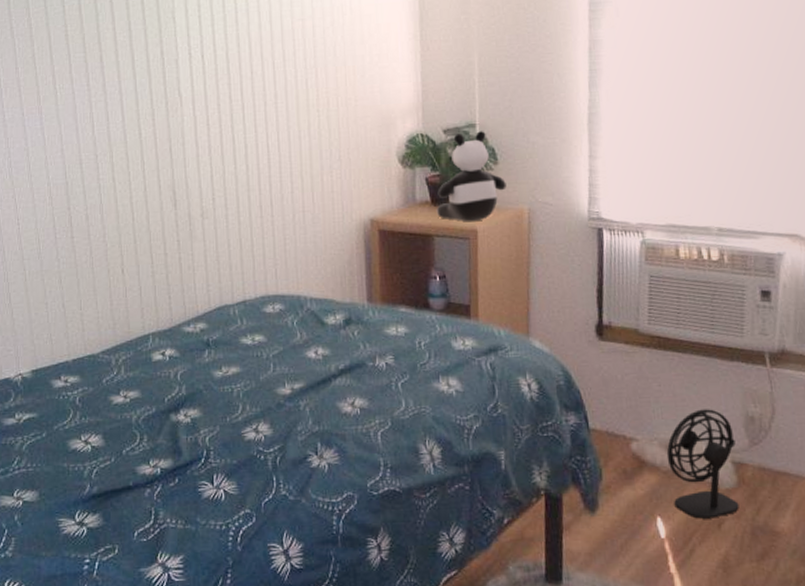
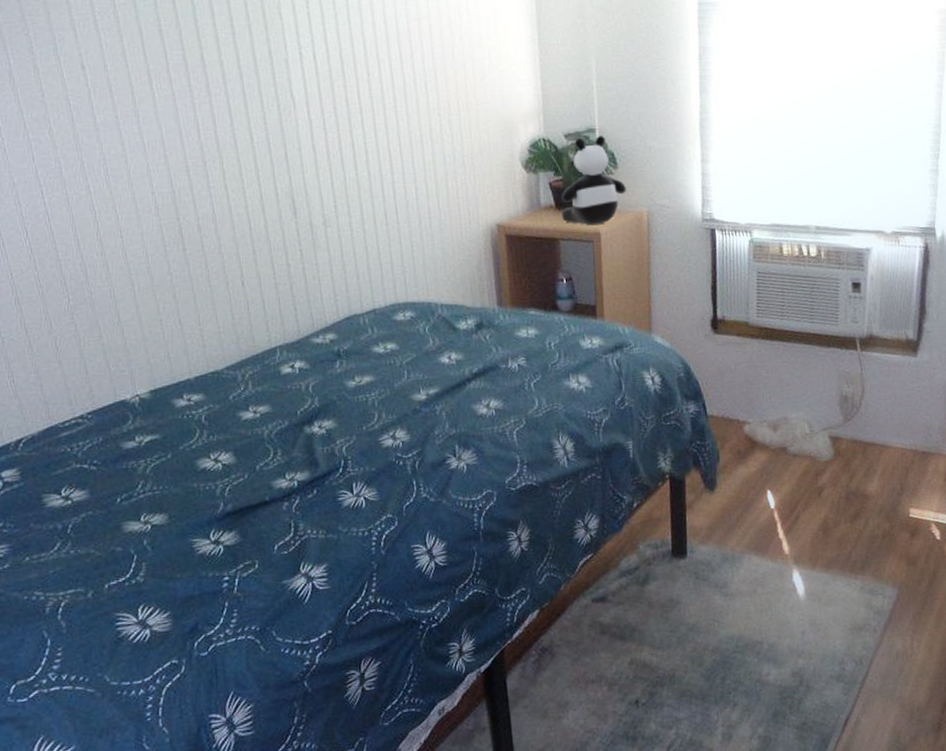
desk fan: present [666,409,739,519] -> none [774,391,836,489]

